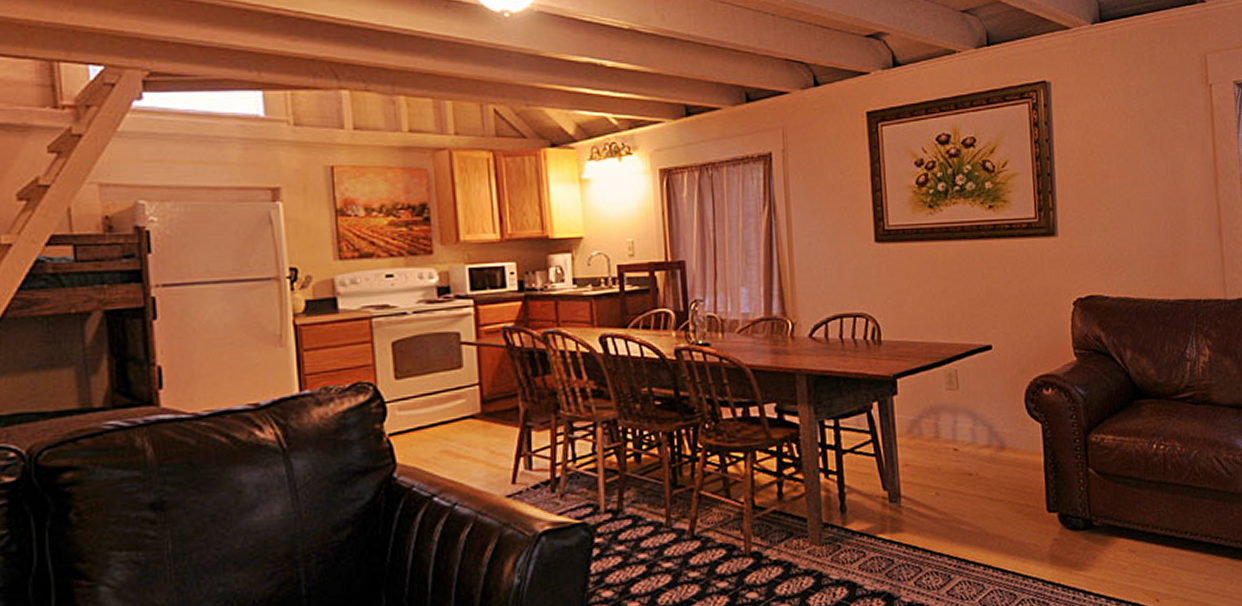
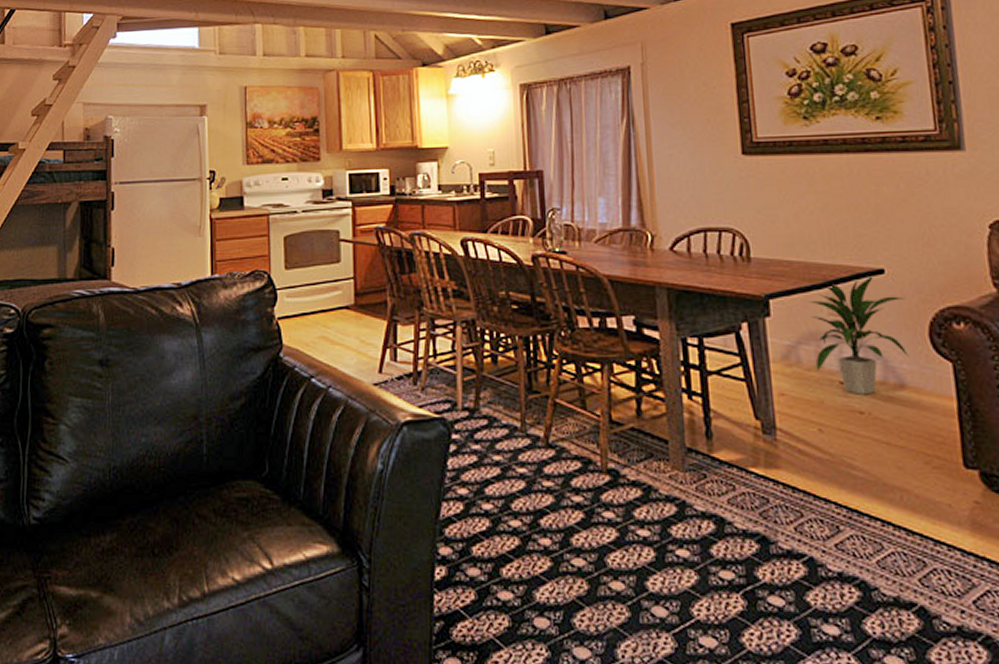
indoor plant: none [929,351,1009,459] -> present [808,274,909,395]

